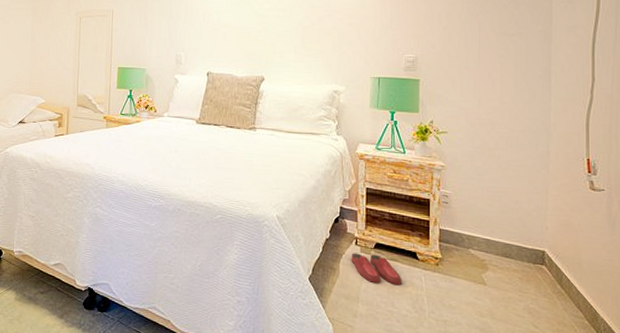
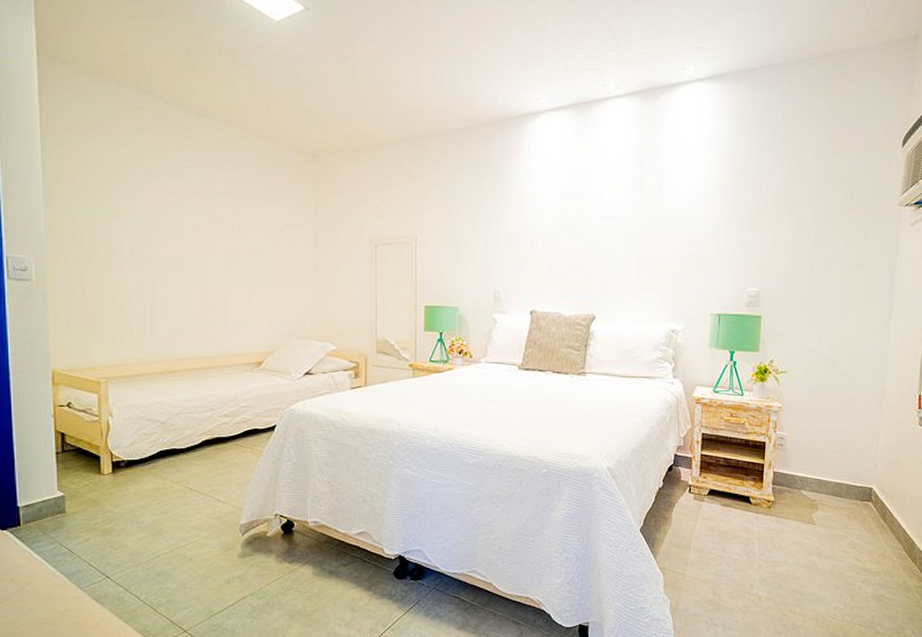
slippers: present [351,253,401,286] -> none [684,501,734,531]

